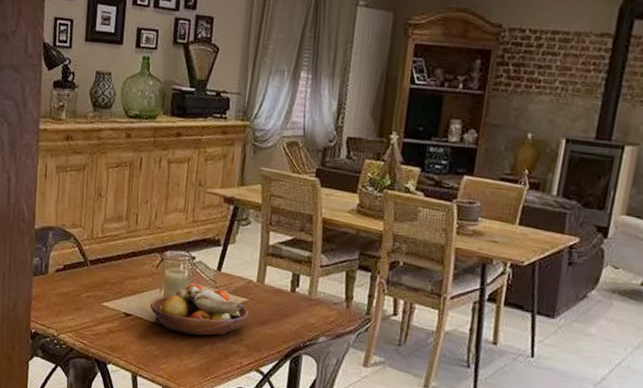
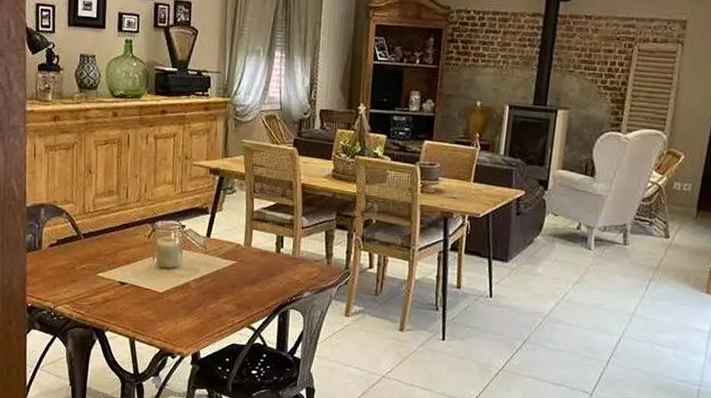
fruit bowl: present [150,283,249,336] -> none [144,250,238,299]

